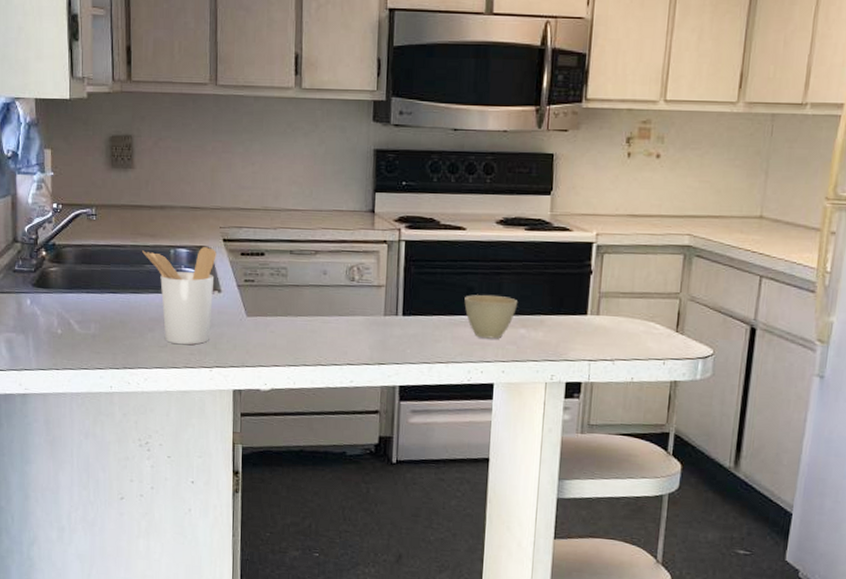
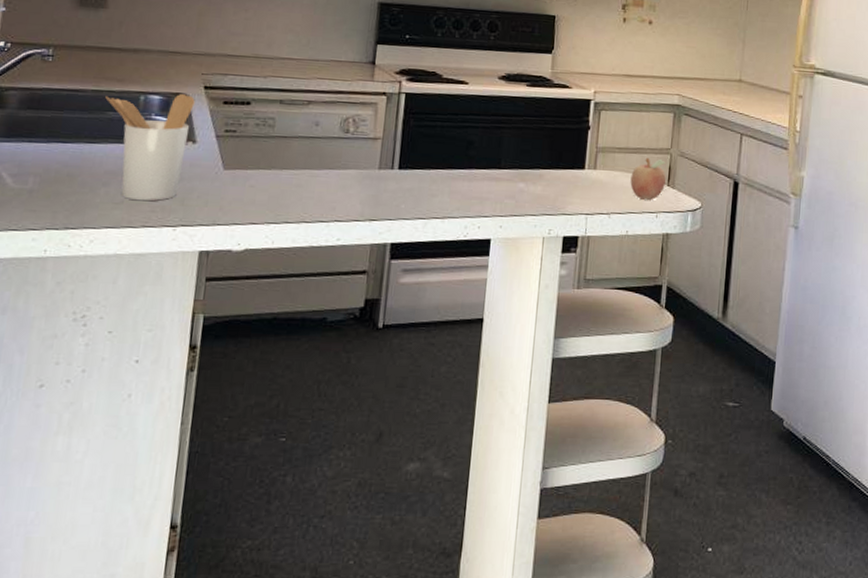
cup: present [464,294,517,339] -> none [463,148,517,193]
fruit: none [635,302,674,348] -> present [630,157,666,201]

